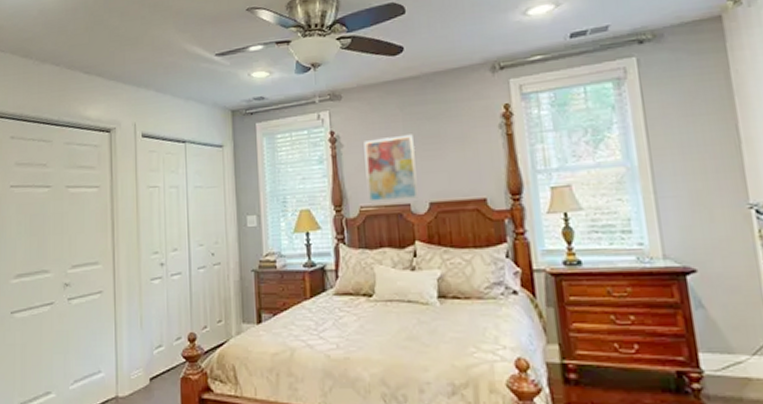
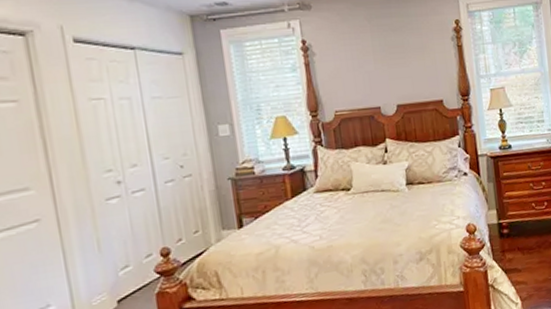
wall art: present [364,134,418,203] -> none [335,44,387,108]

